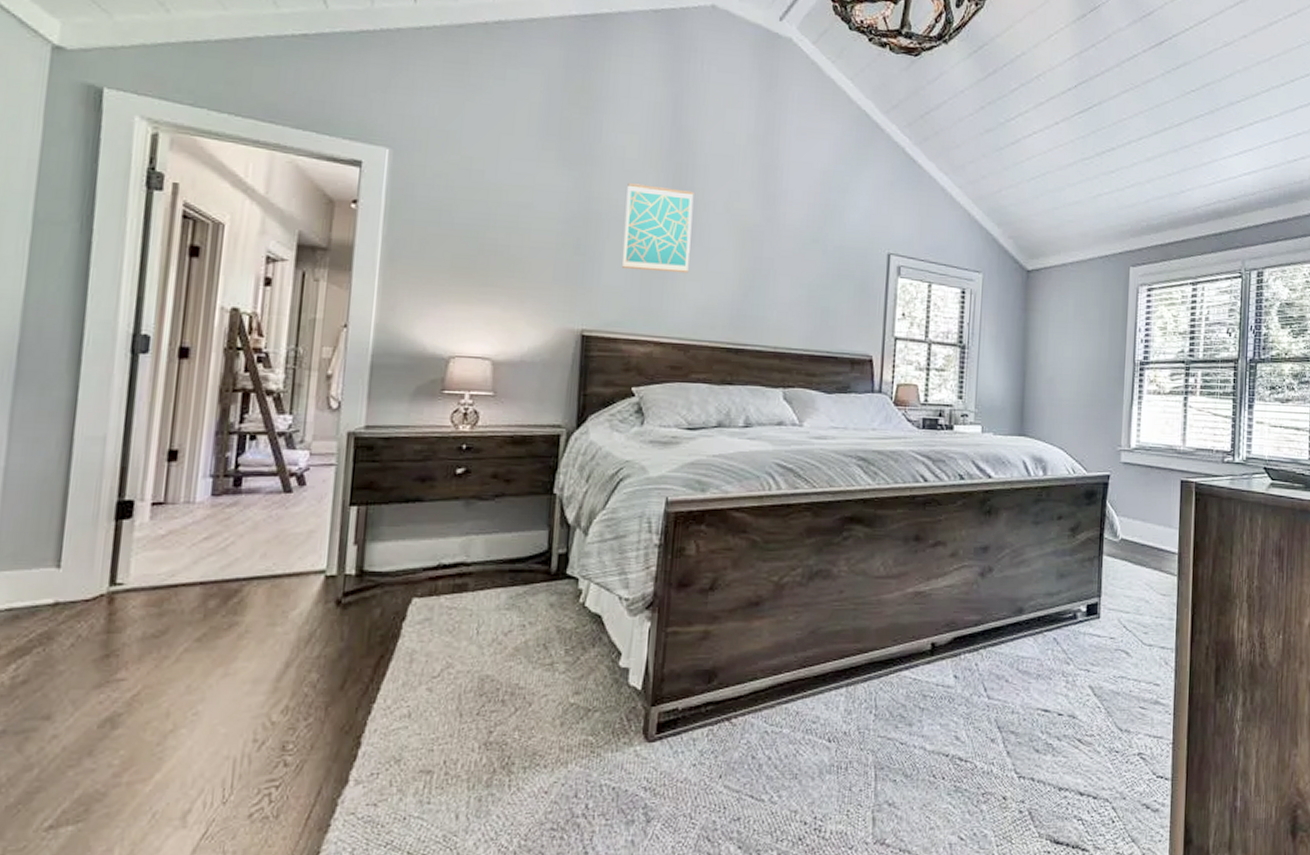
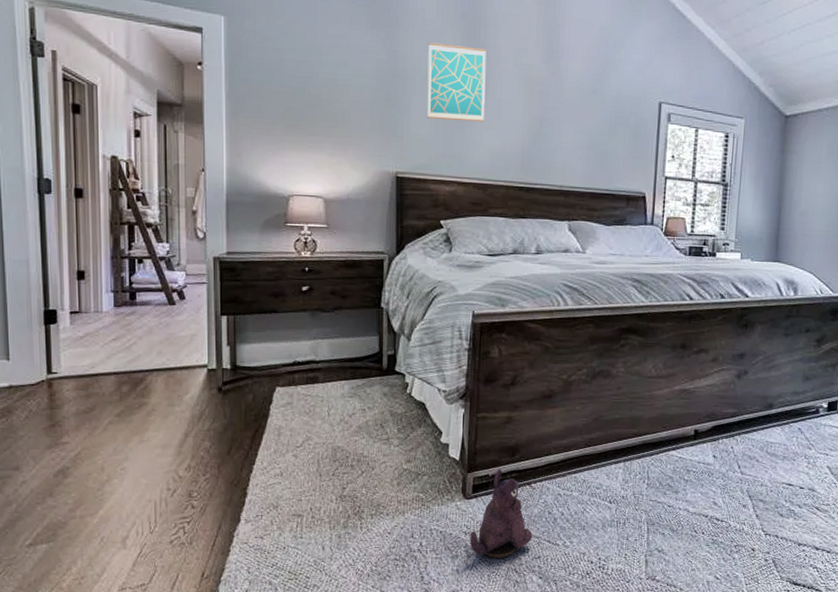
plush toy: none [650,700,731,822] -> present [469,469,533,558]

